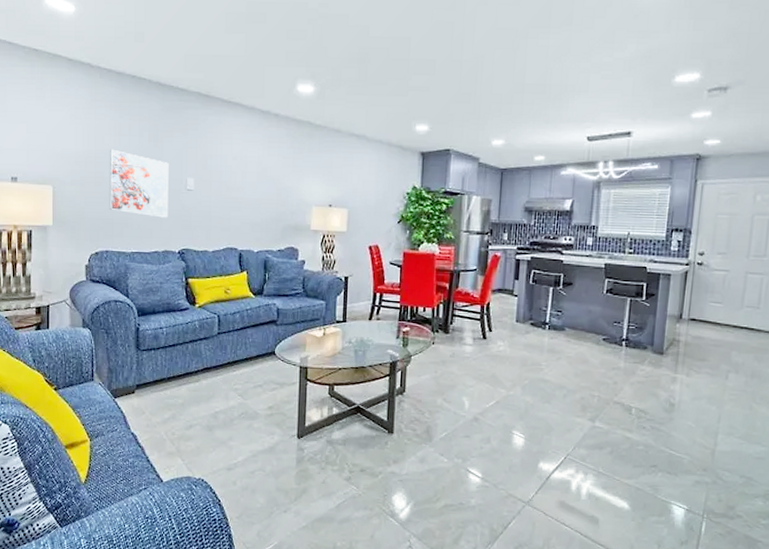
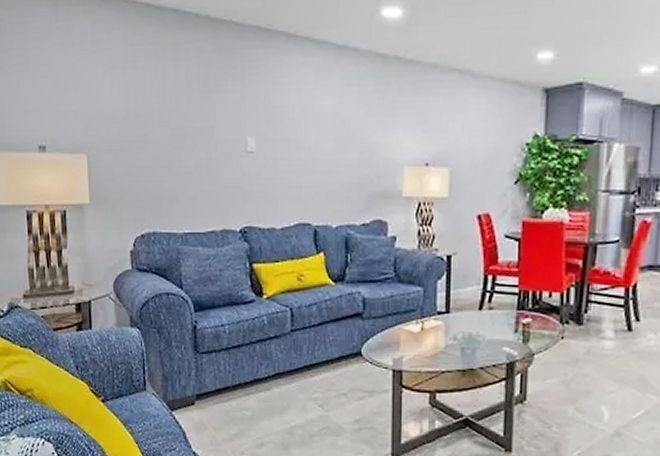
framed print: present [109,149,169,218] -> none [151,105,226,189]

